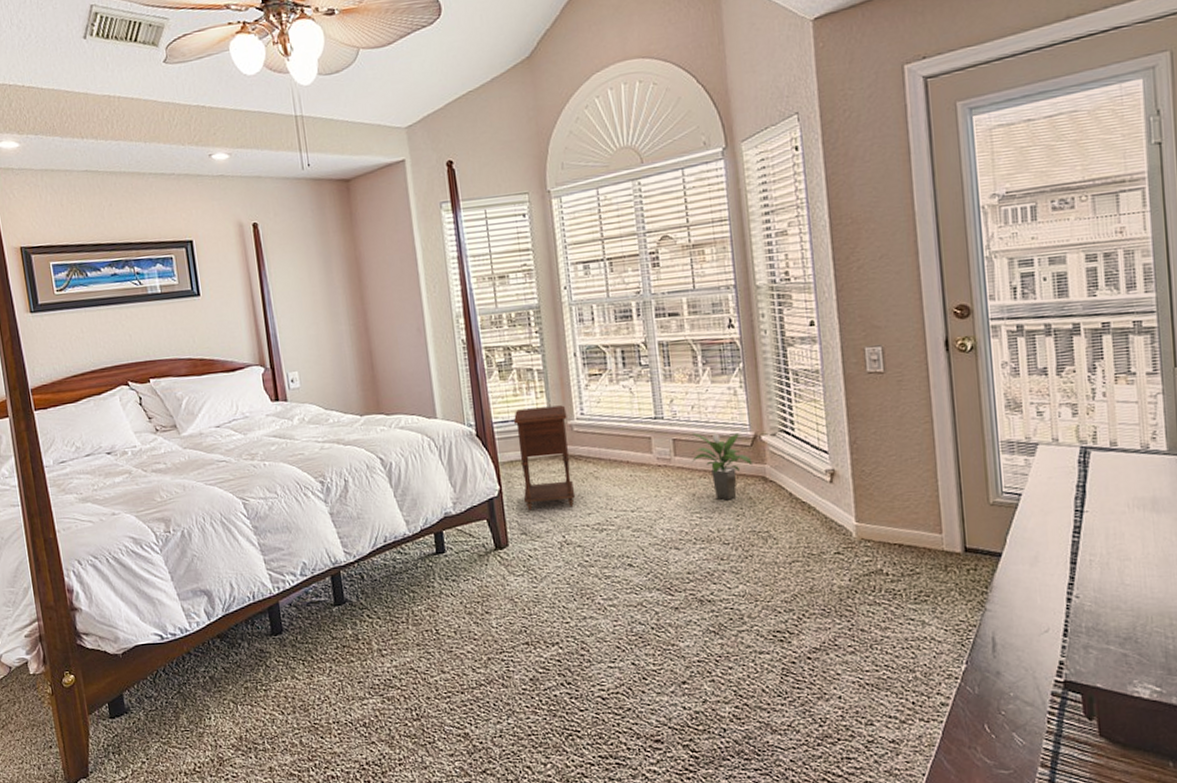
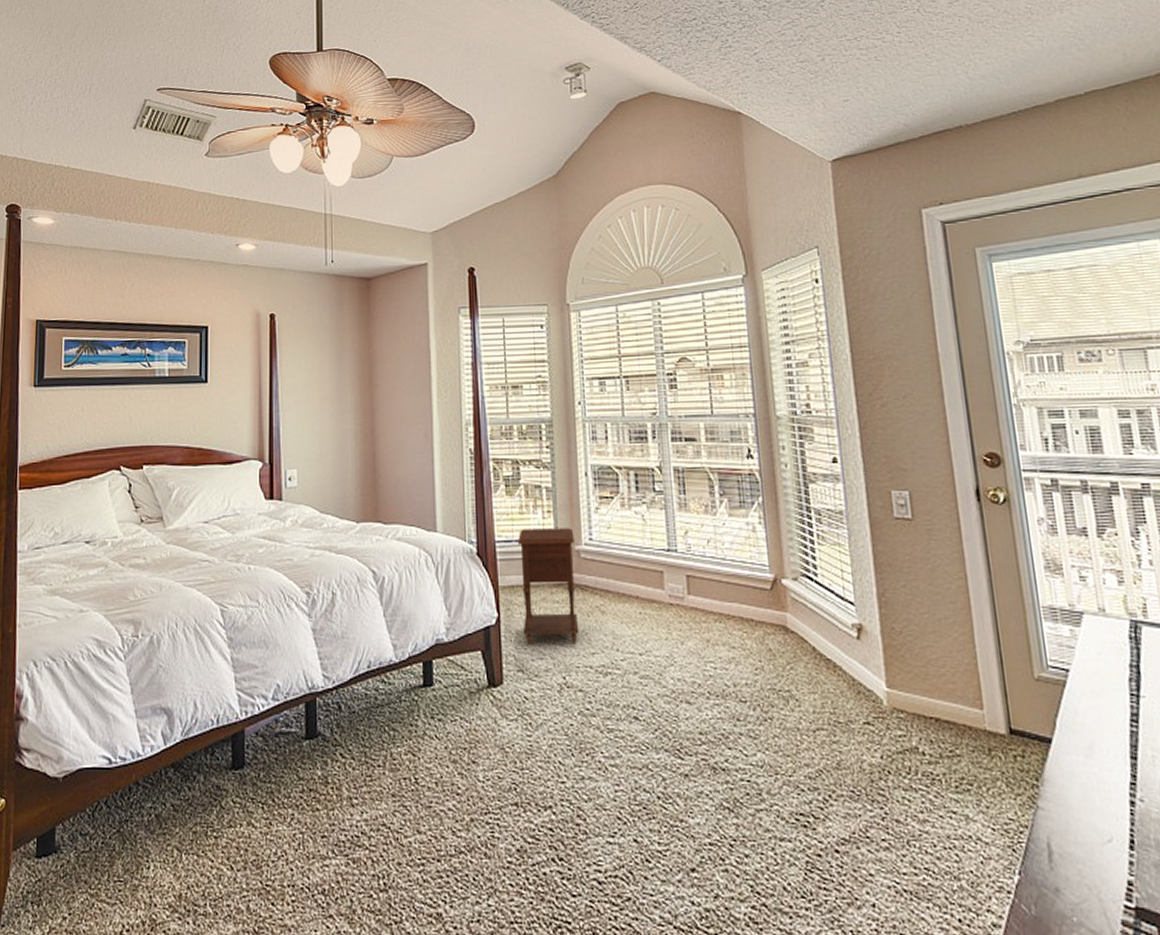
potted plant: present [691,432,753,501] -> none [706,570,773,650]

